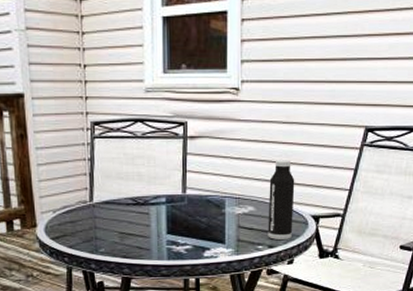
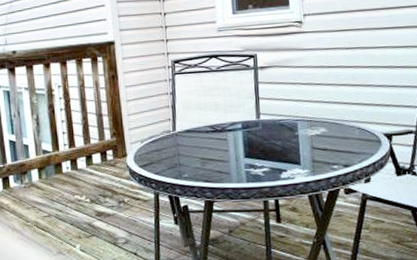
water bottle: present [268,160,295,240] -> none [338,82,366,159]

